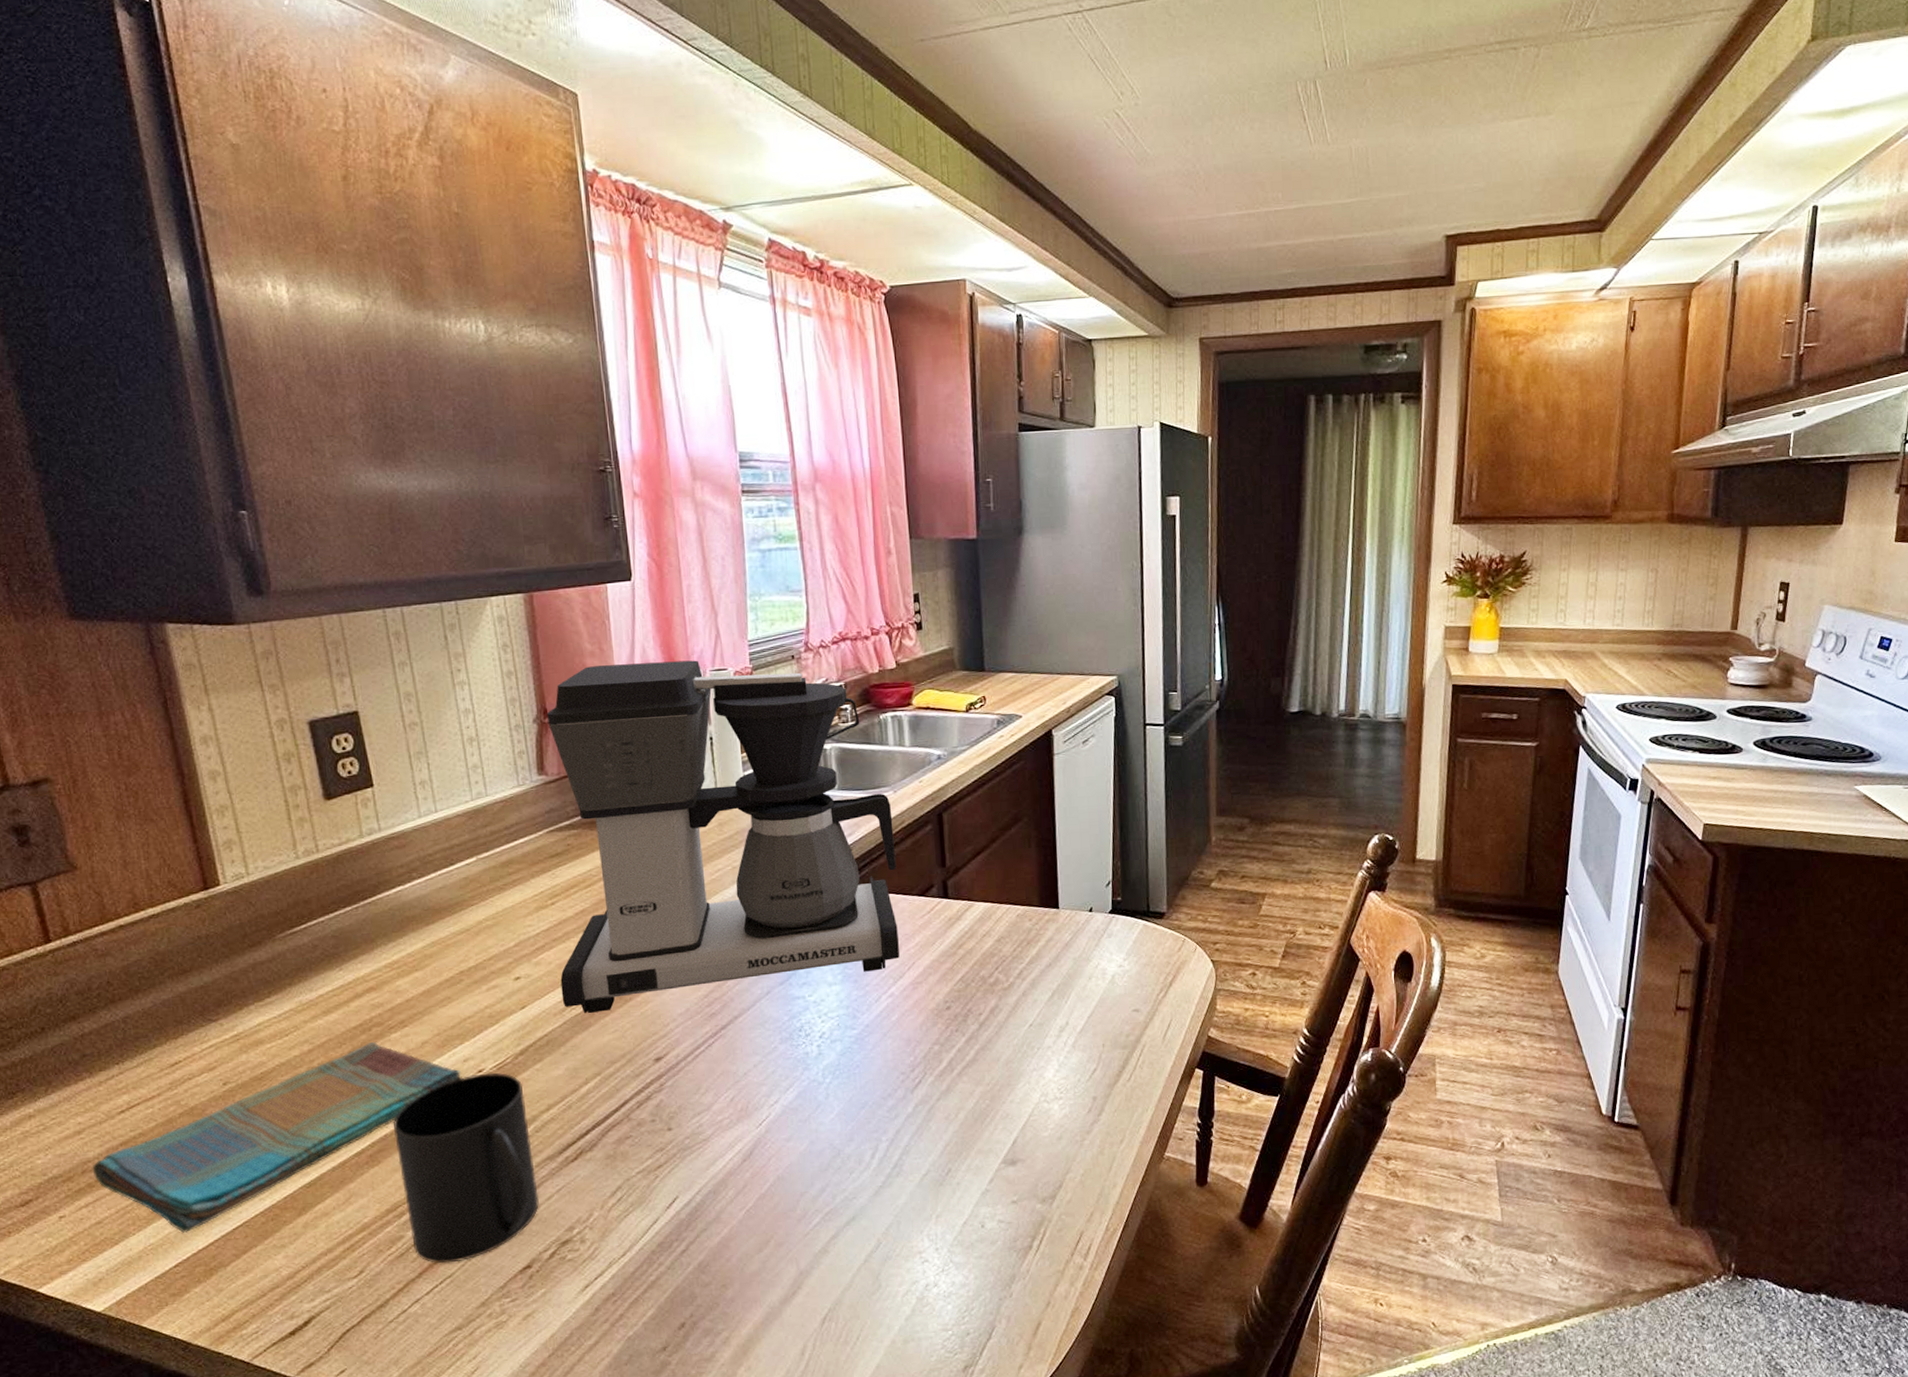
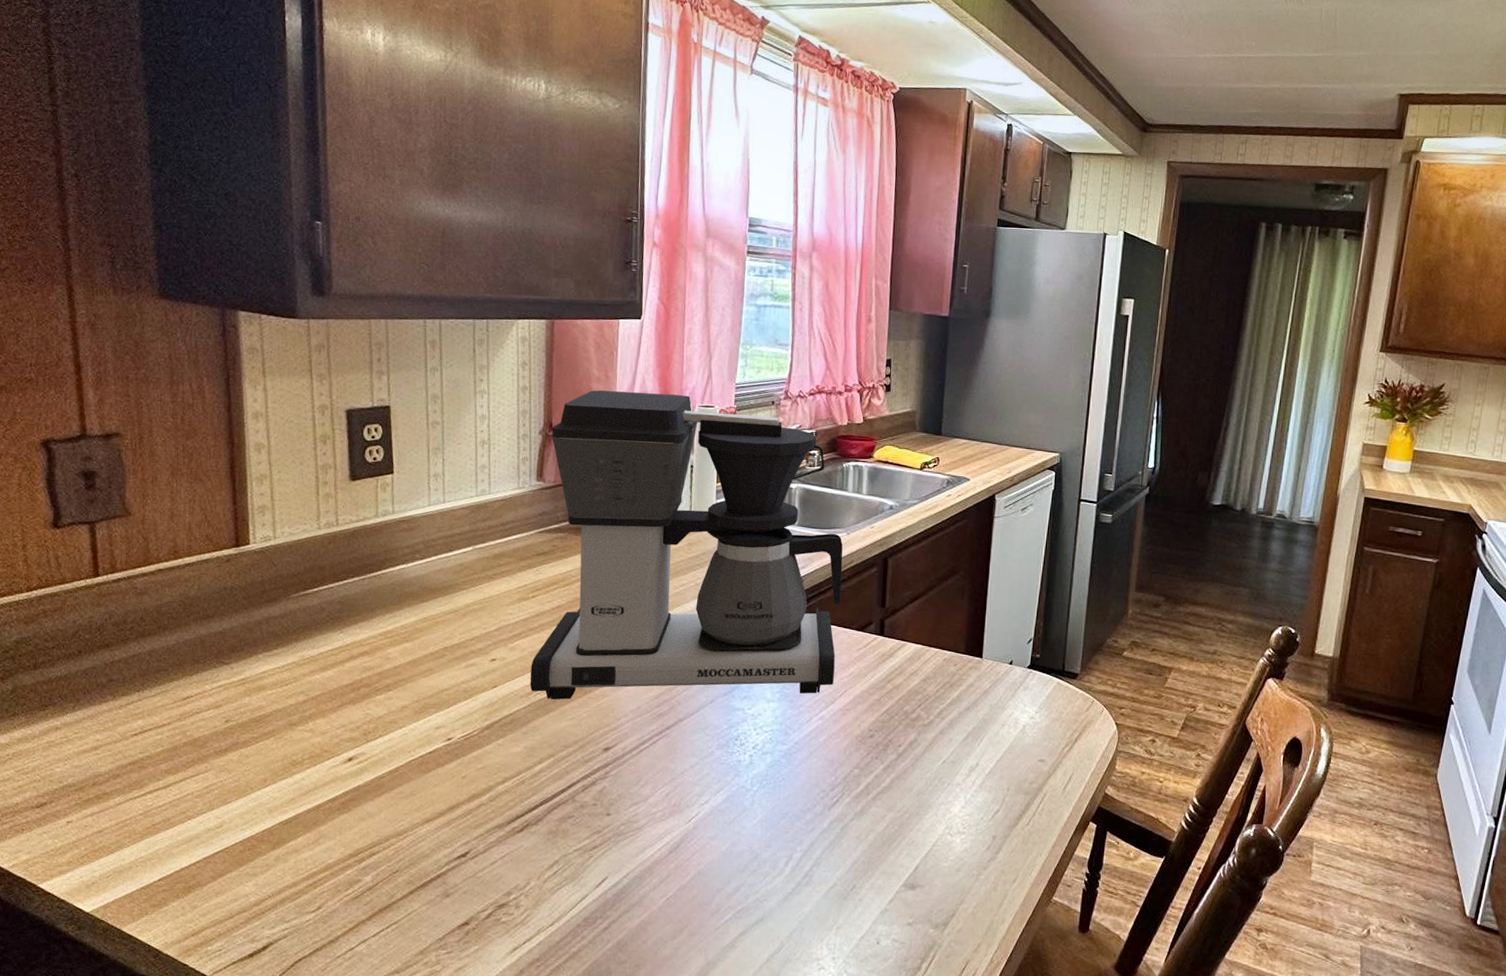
dish towel: present [92,1041,462,1233] -> none [102,700,433,851]
mug: present [392,1072,539,1264] -> none [366,741,485,911]

